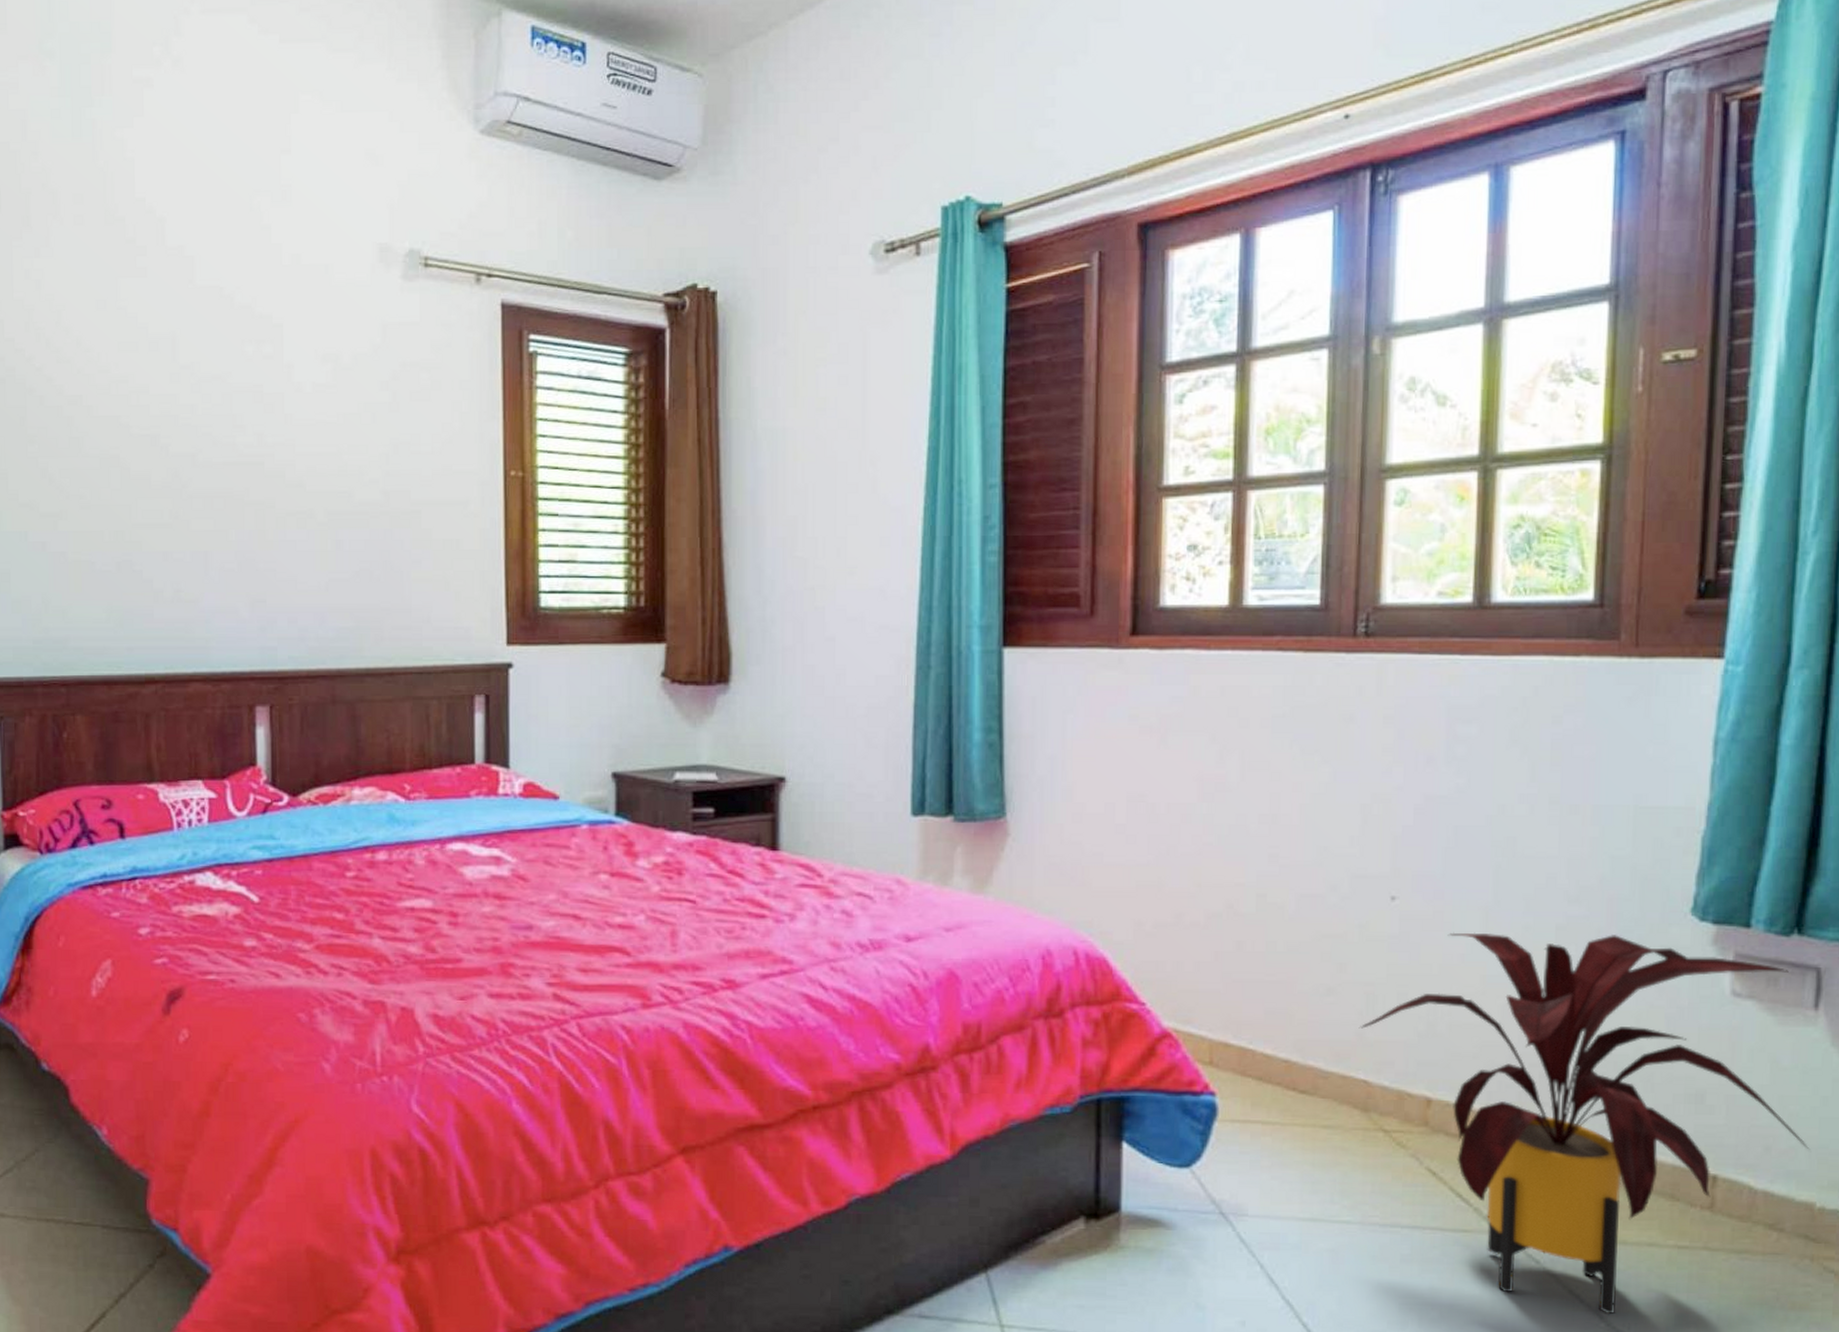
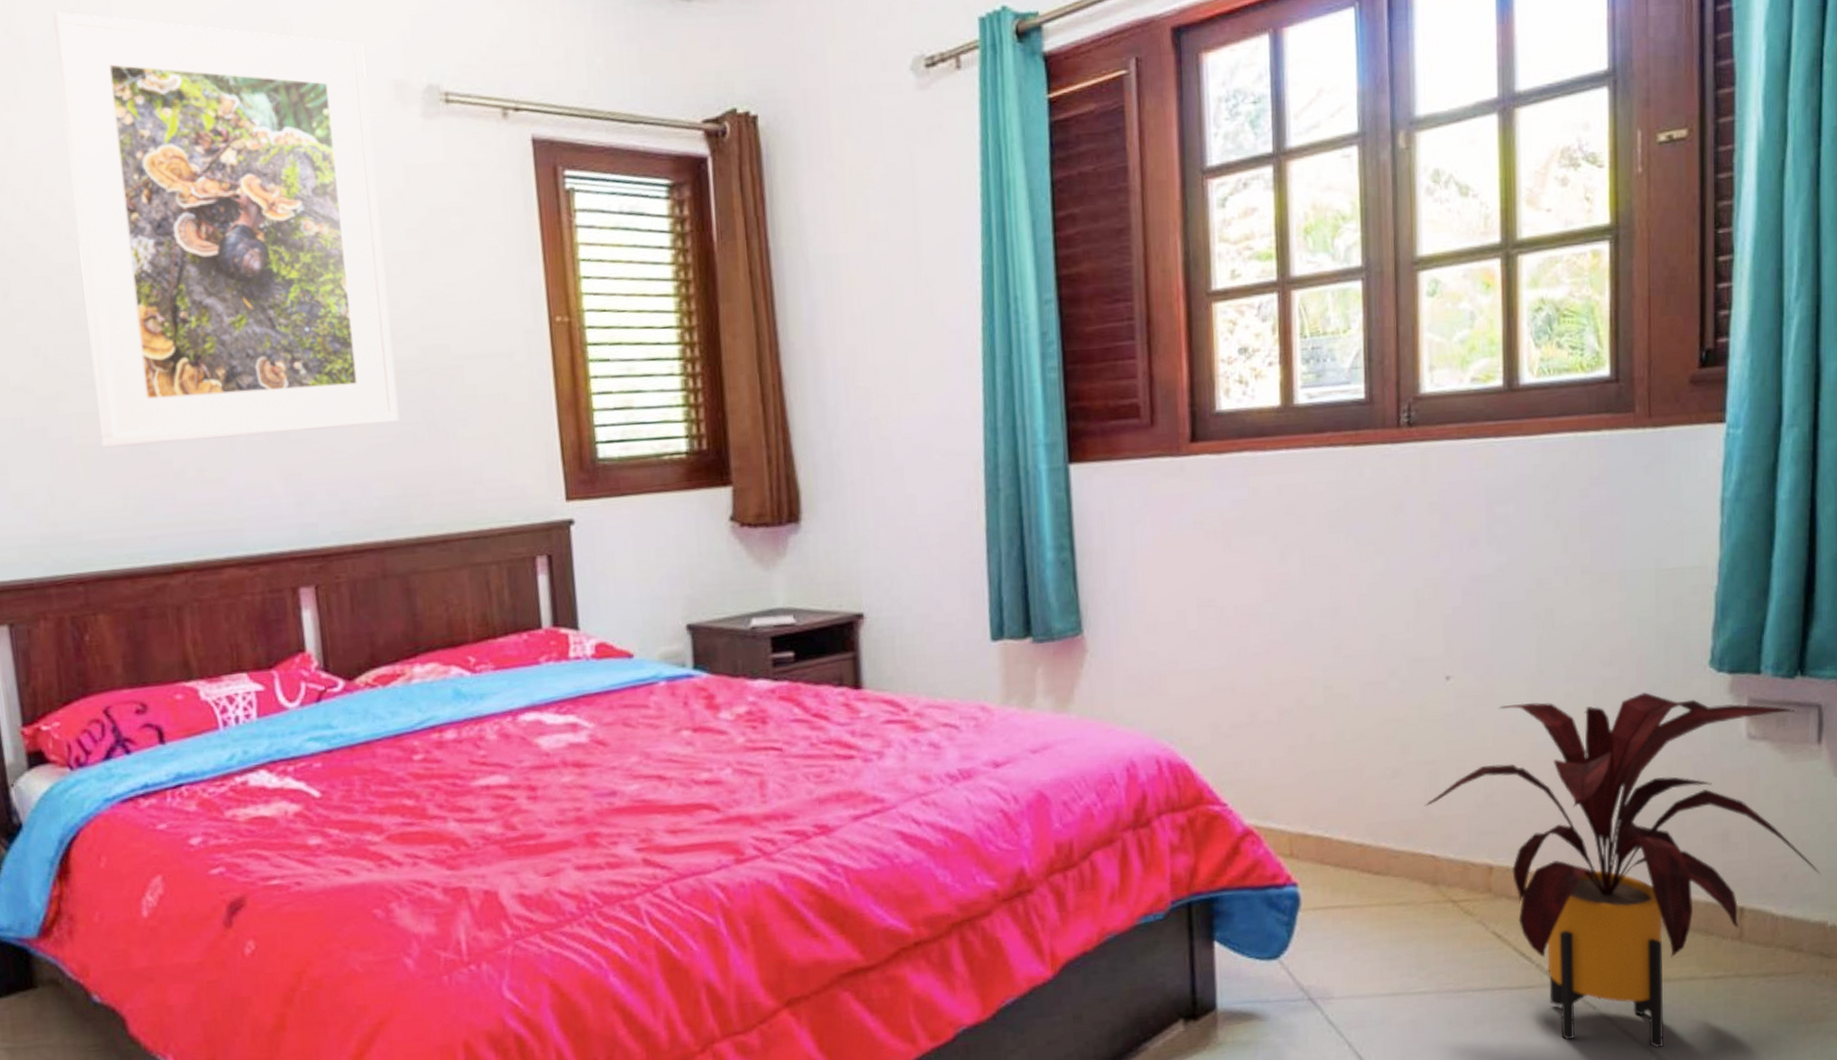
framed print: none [83,170,359,564] -> present [52,11,400,448]

